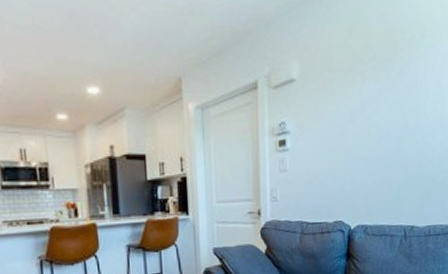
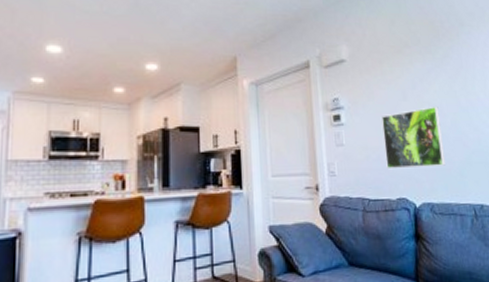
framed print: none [327,130,385,194] -> present [381,107,445,170]

